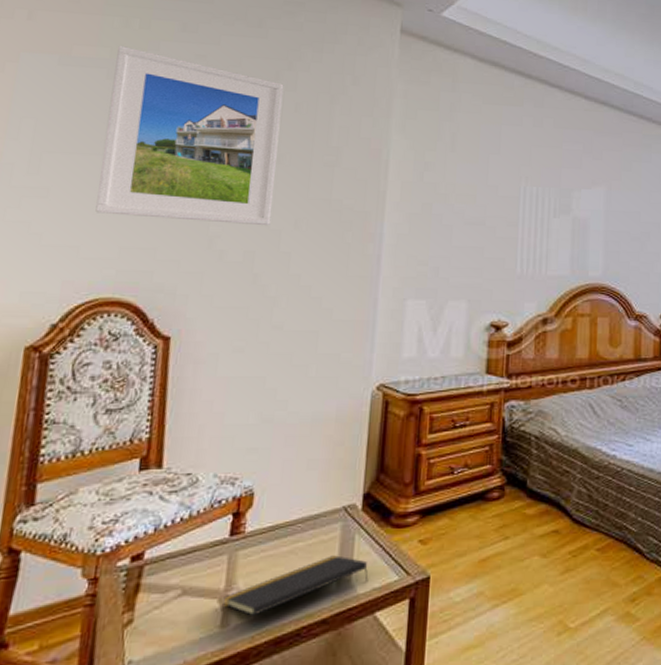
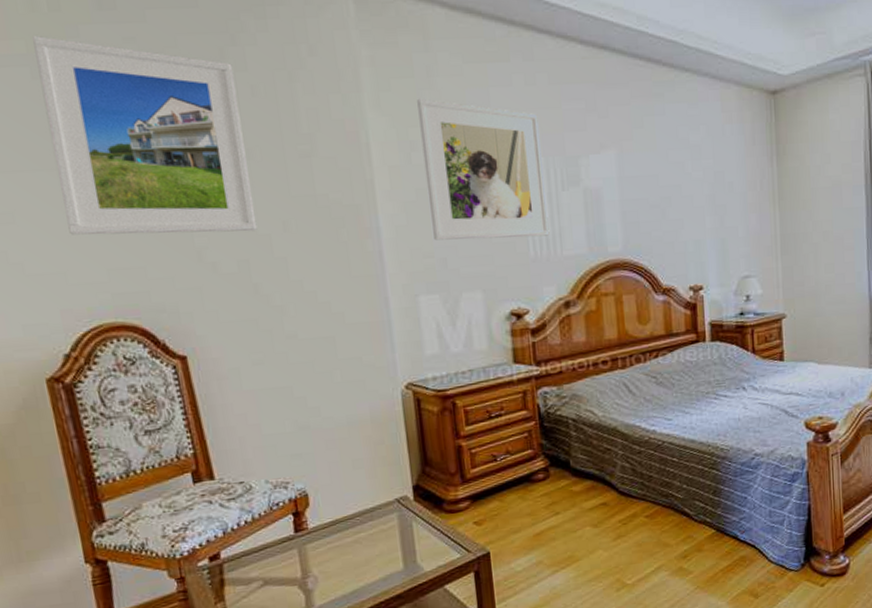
notepad: present [223,555,369,616] -> none [303,541,433,597]
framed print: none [431,128,541,256] -> present [417,98,550,241]

